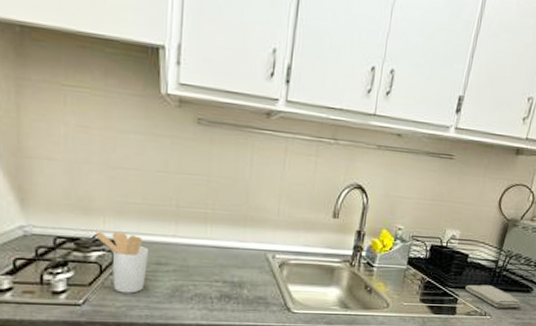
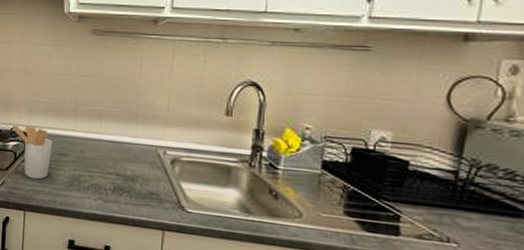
washcloth: present [465,284,521,309] -> none [410,199,510,238]

